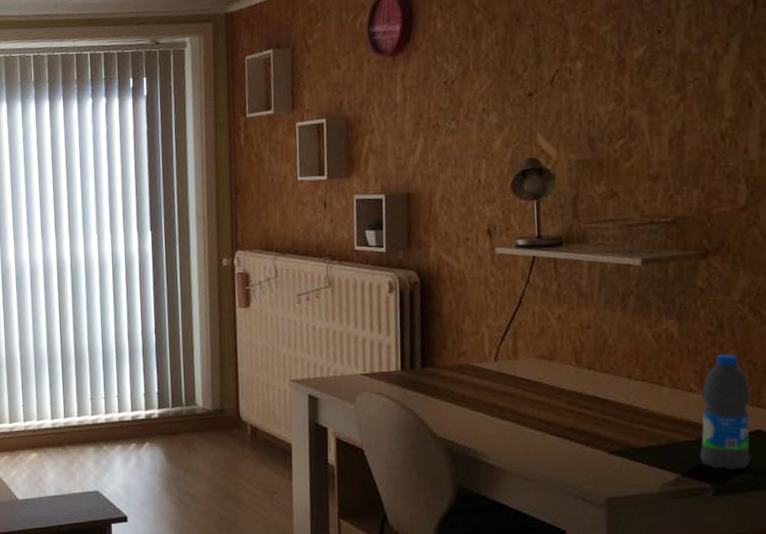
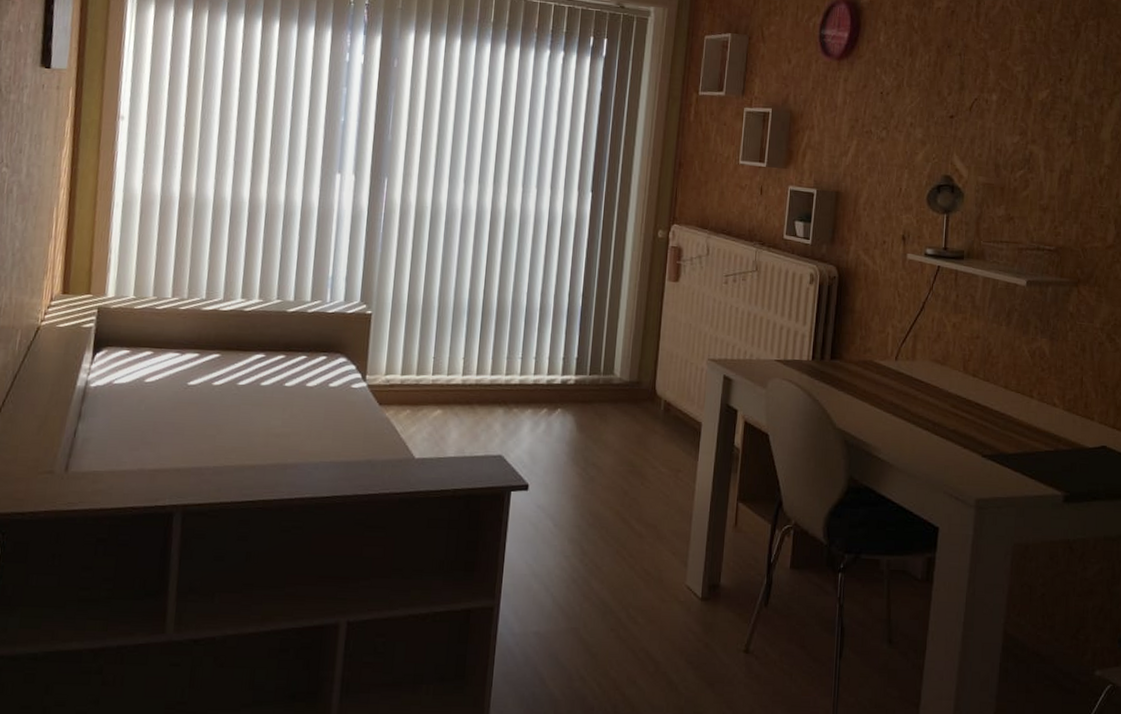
water bottle: present [699,354,752,470] -> none [1055,375,1102,481]

